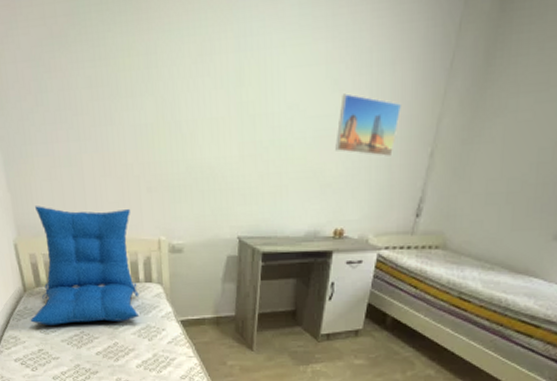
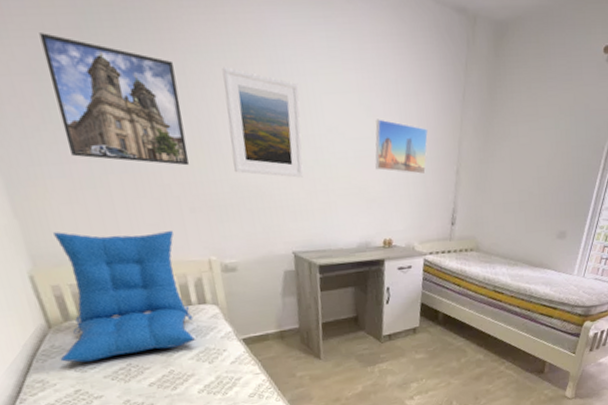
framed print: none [40,21,151,146] -> present [39,33,189,166]
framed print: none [190,43,264,159] -> present [222,66,304,178]

